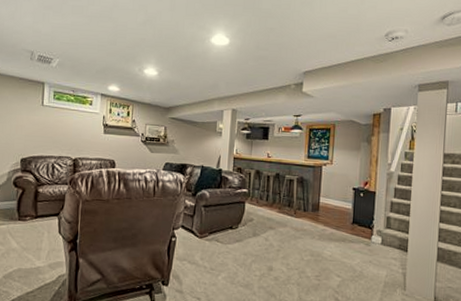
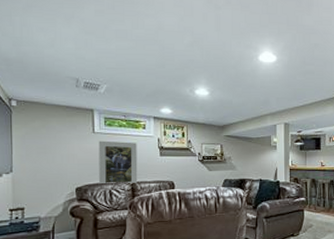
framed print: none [43,114,83,161] -> present [98,140,138,185]

